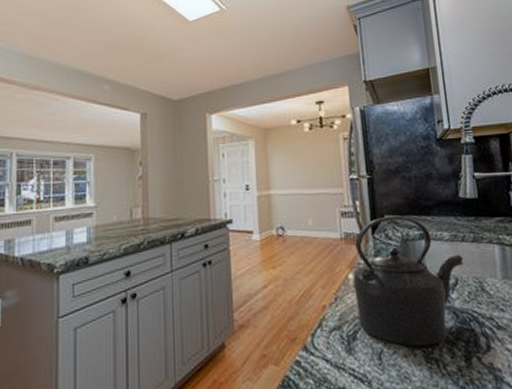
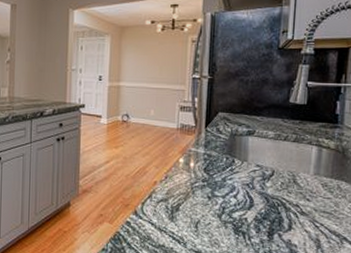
kettle: present [353,215,464,347] -> none [182,113,282,221]

